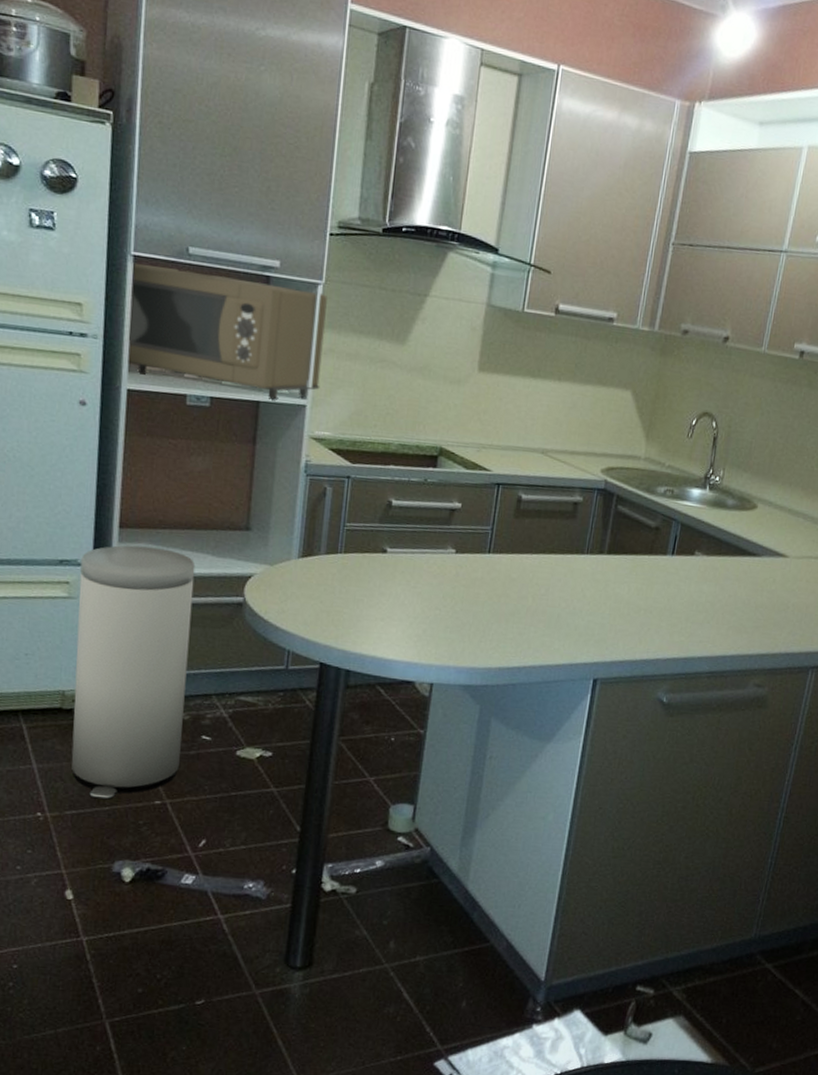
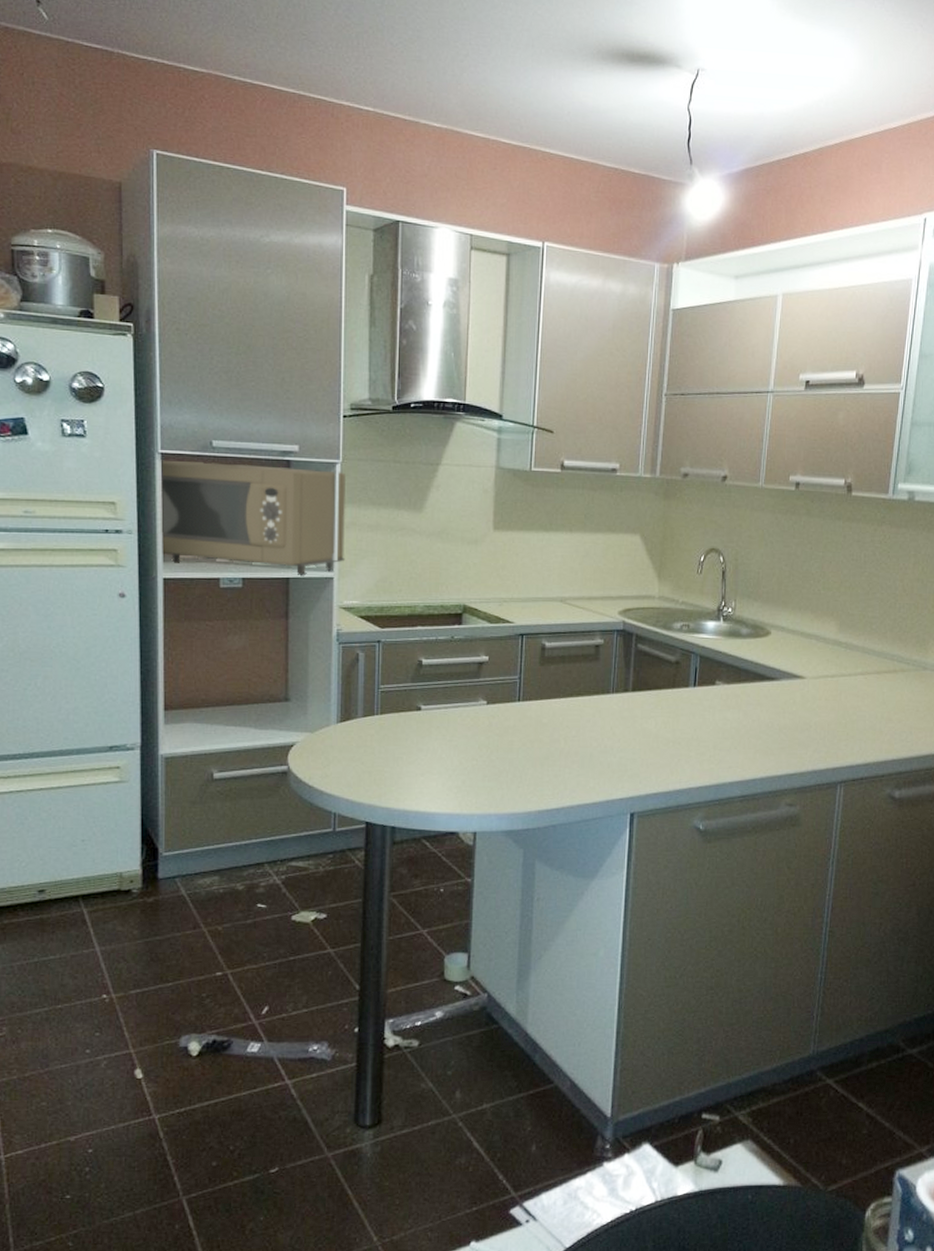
pedal bin: present [70,545,196,800] -> none [130,726,239,976]

